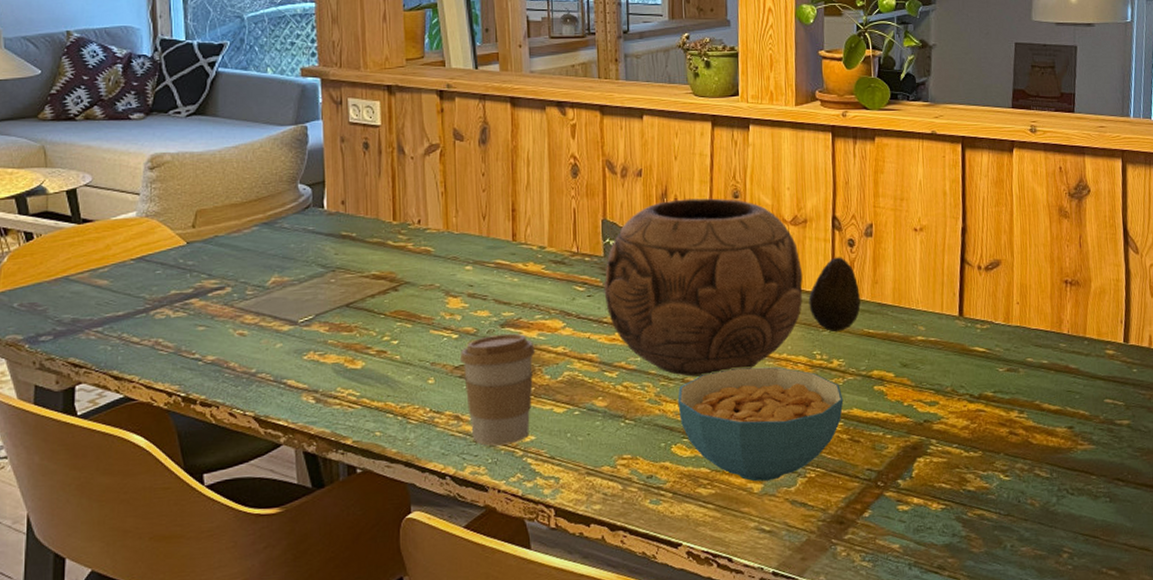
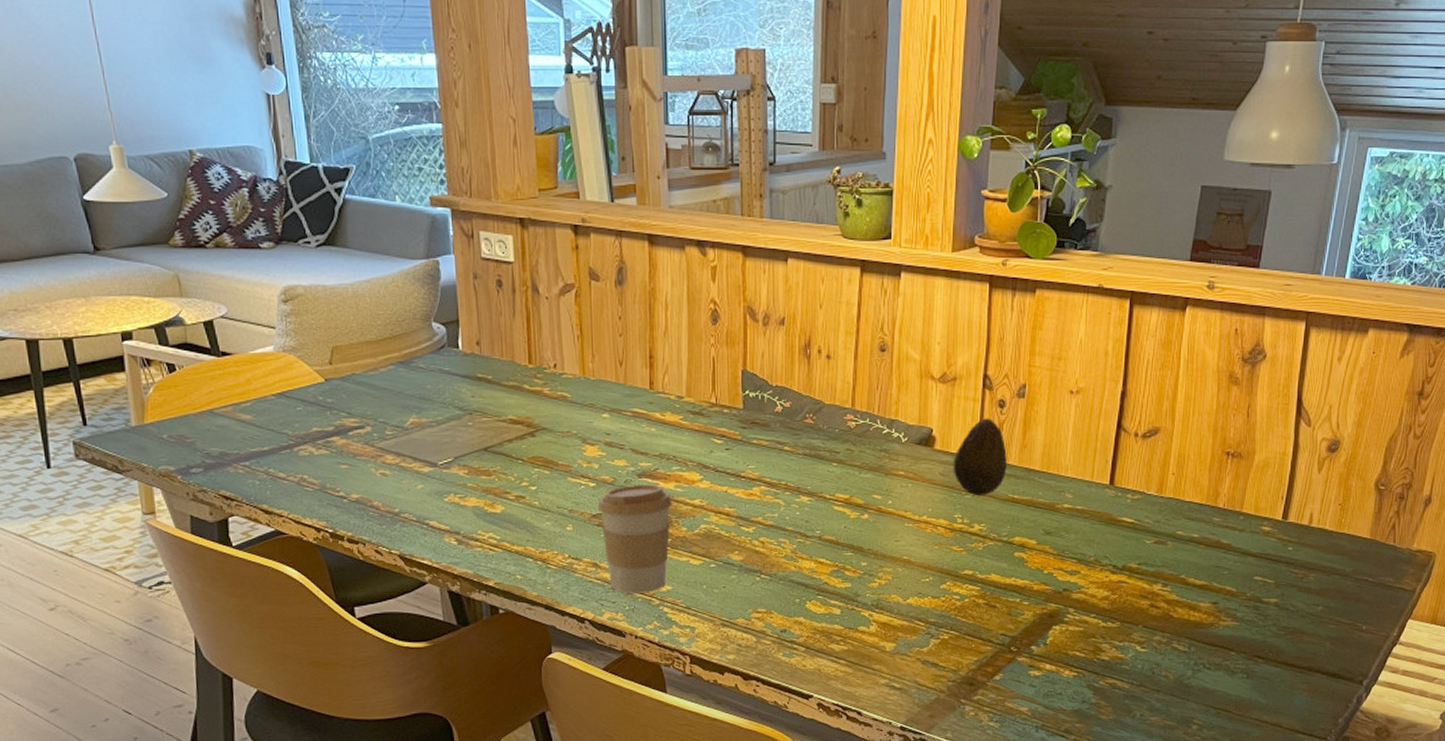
decorative bowl: present [604,198,803,377] -> none [742,351,949,535]
cereal bowl: present [677,367,844,482] -> none [814,527,982,641]

